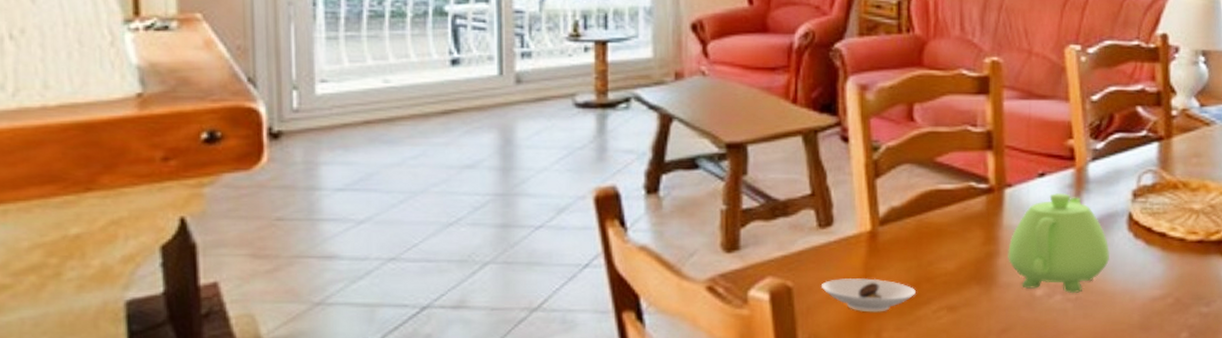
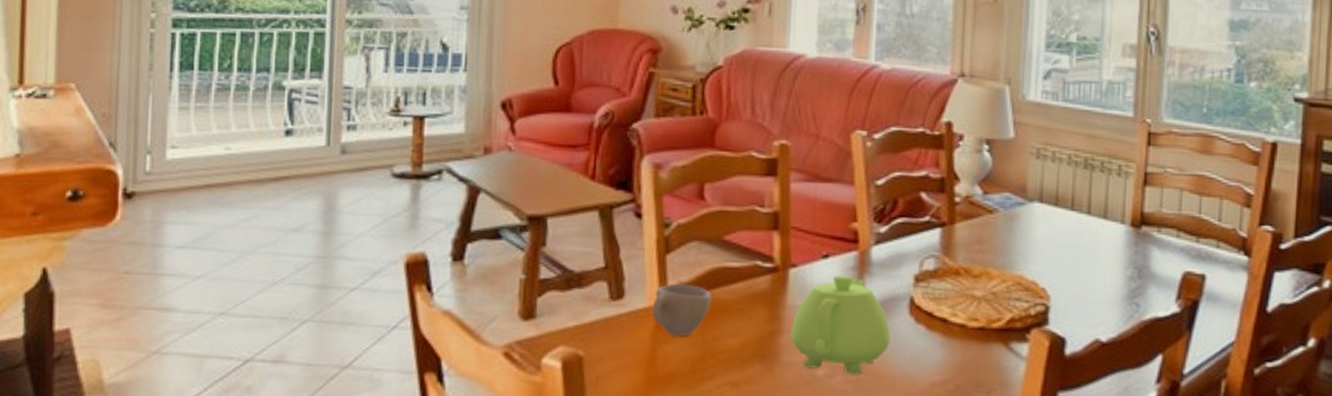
saucer: present [820,278,916,313] -> none [610,350,700,385]
cup: none [863,208,925,262] -> present [652,283,712,336]

